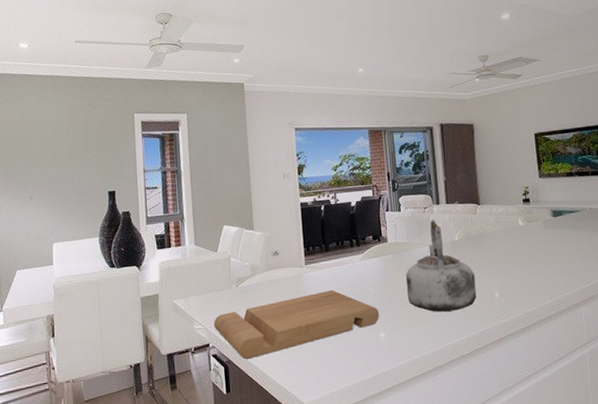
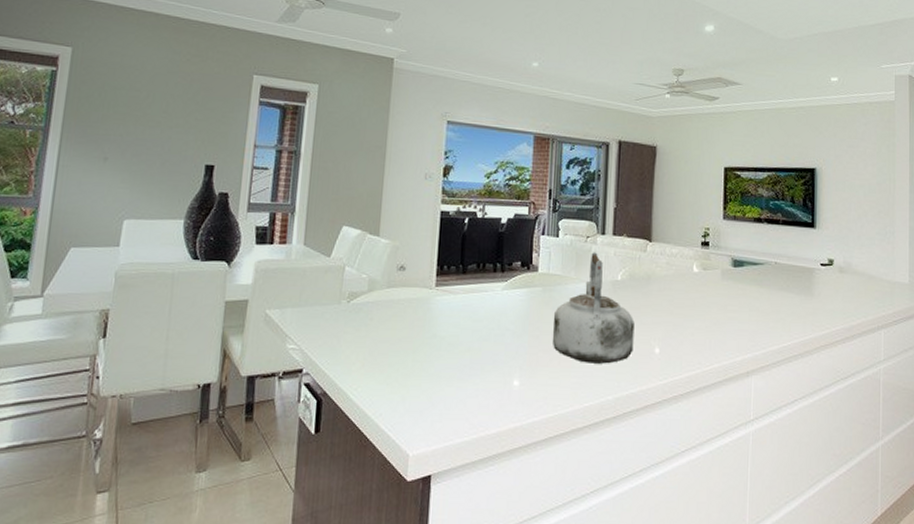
cutting board: present [213,289,380,360] -> none [311,320,517,394]

